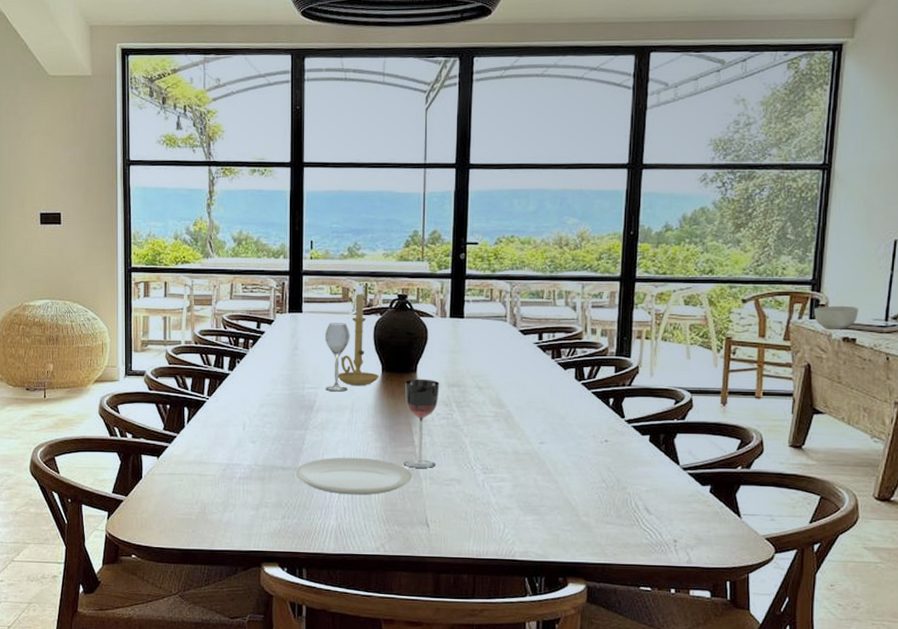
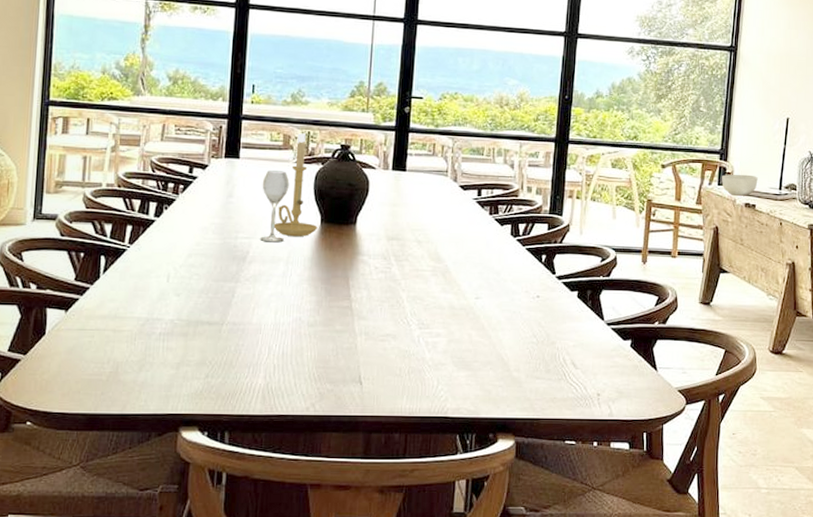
plate: present [295,457,413,495] -> none [222,311,348,352]
wineglass: present [404,379,440,468] -> none [339,231,380,323]

